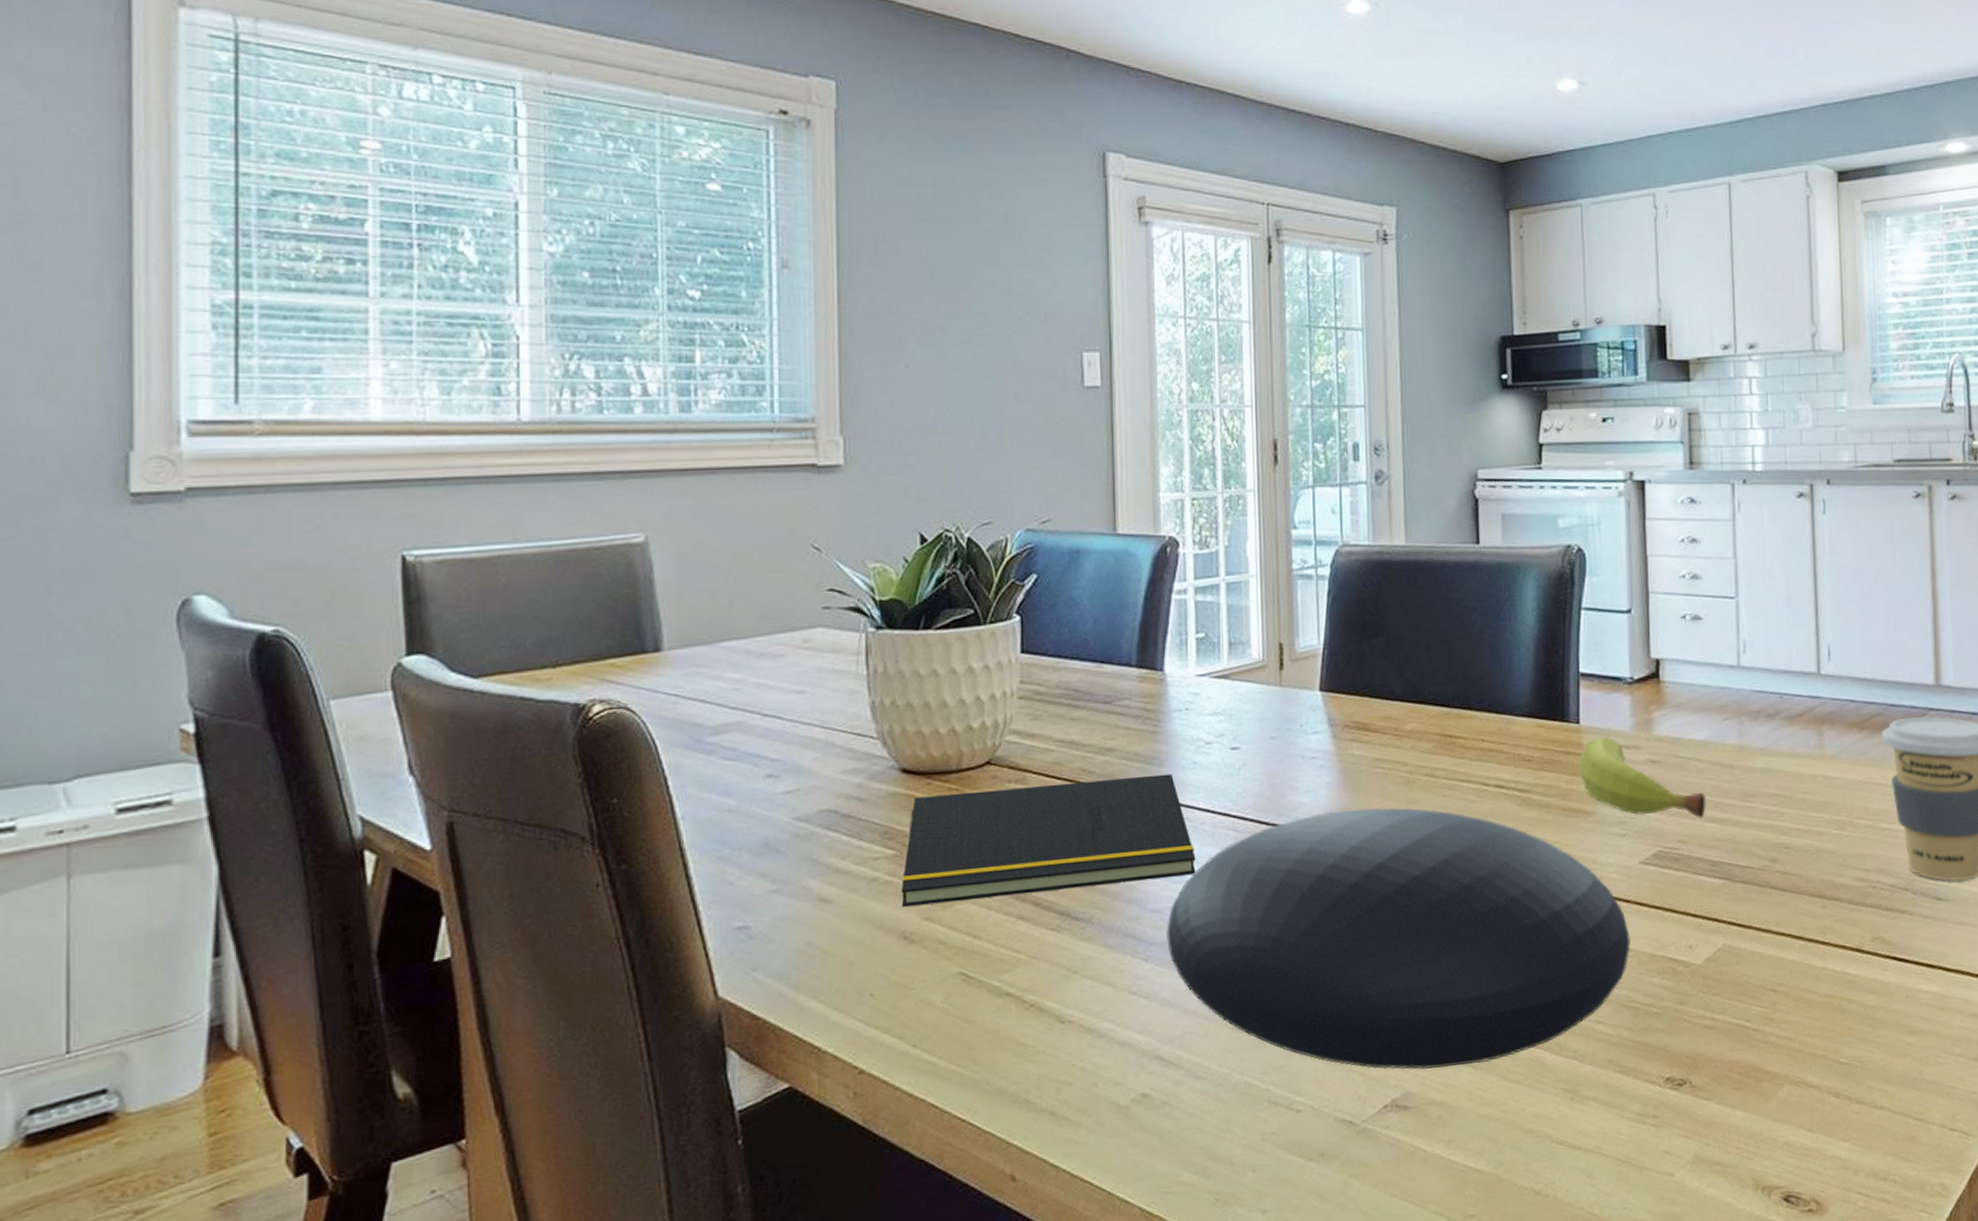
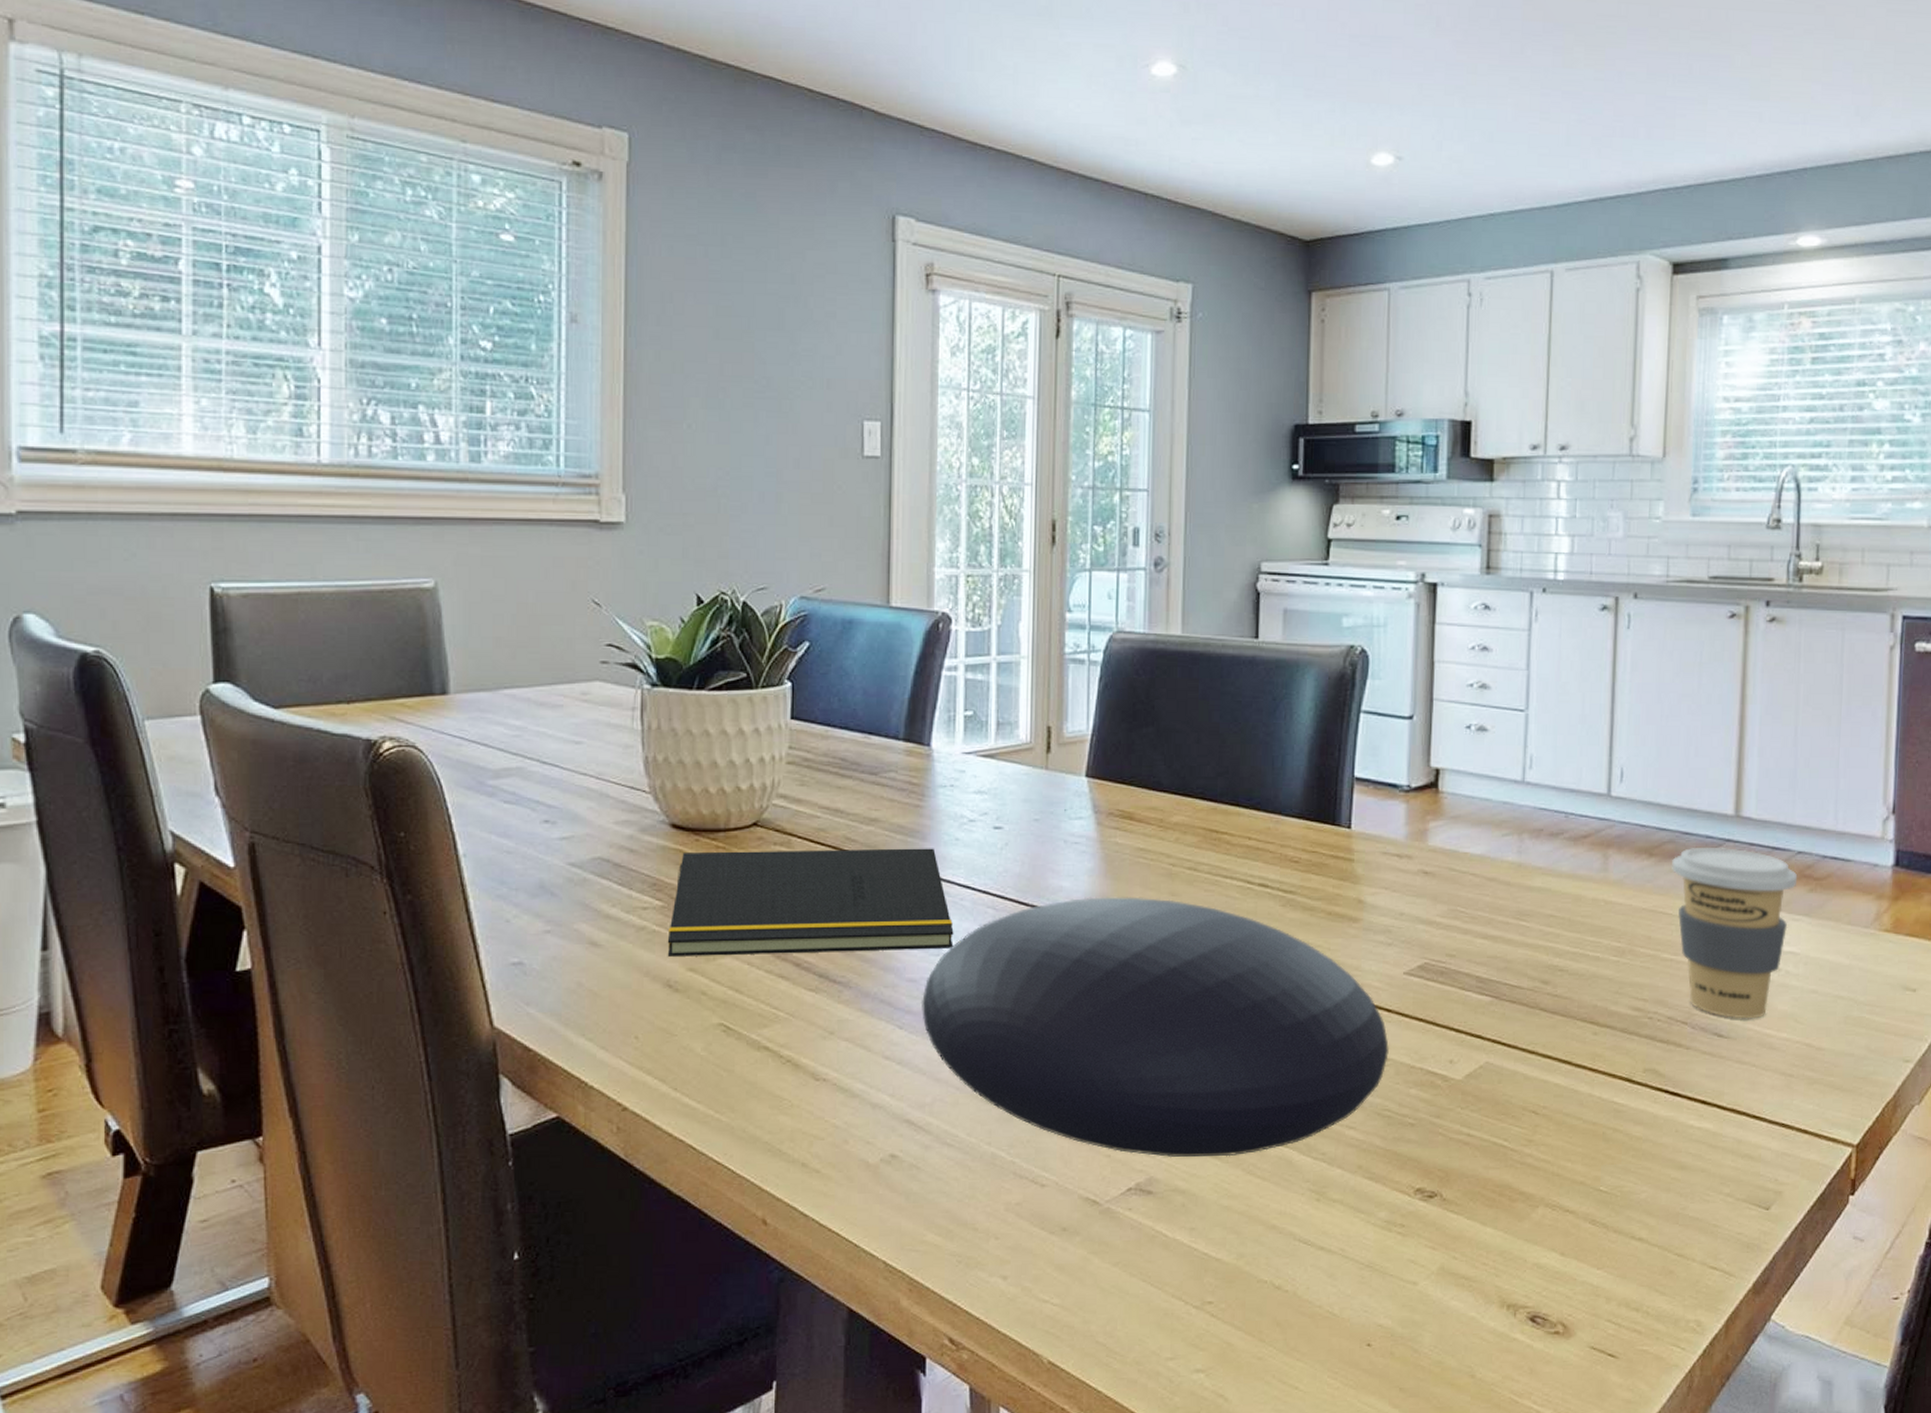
fruit: present [1578,736,1706,818] -> none [1346,843,1478,933]

